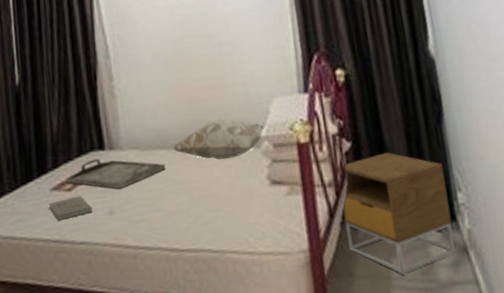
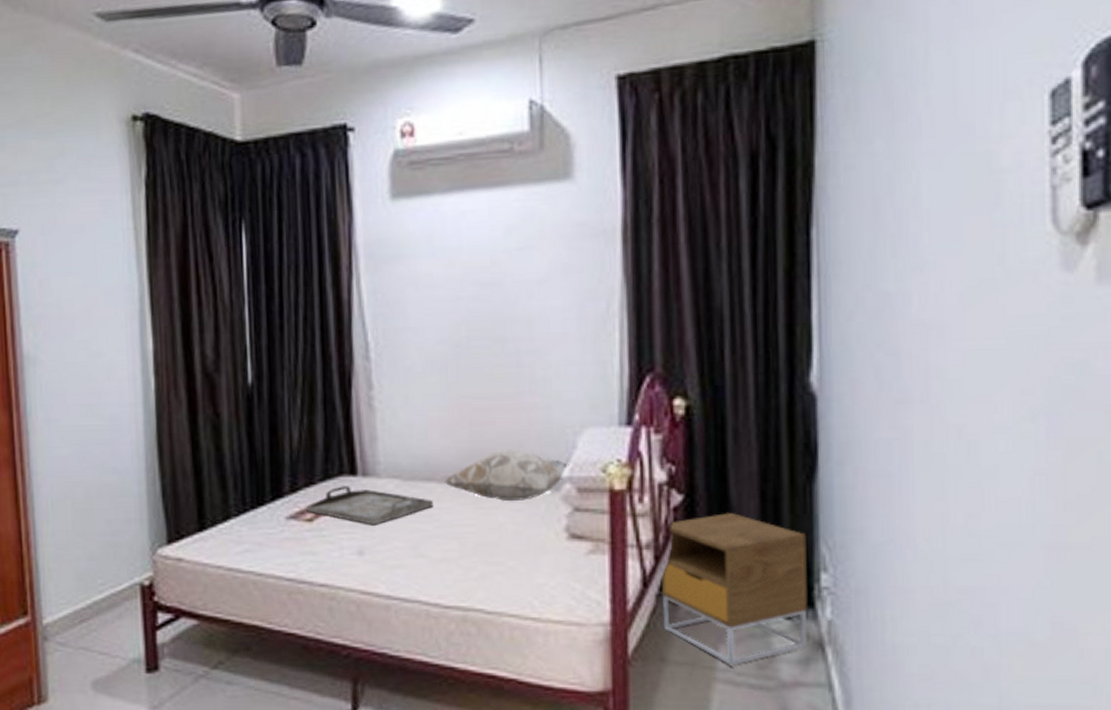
book: present [48,195,92,221] -> none [283,528,337,556]

